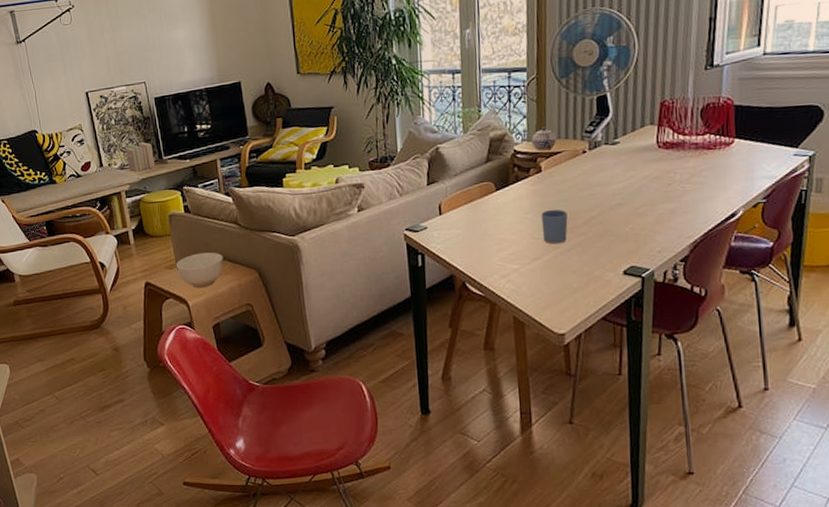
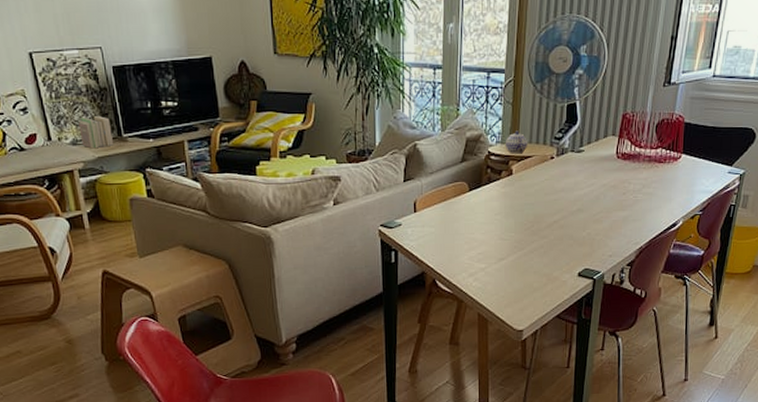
bowl: present [176,252,224,288] -> none [137,241,191,279]
mug: present [541,209,568,245] -> none [509,212,533,246]

